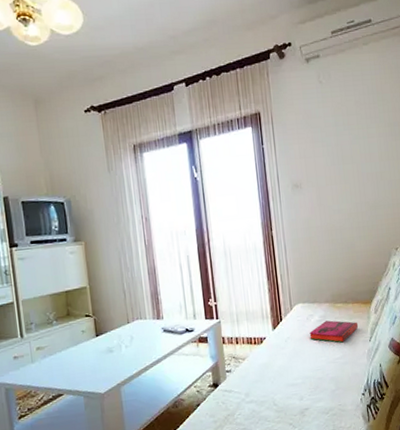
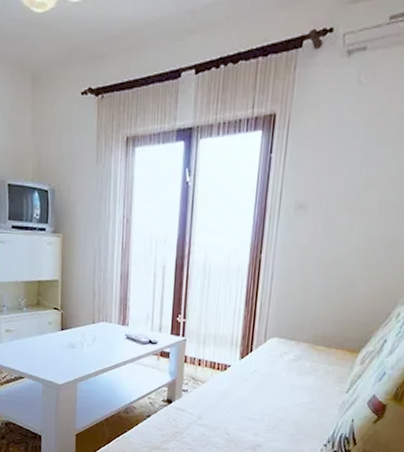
hardback book: present [309,320,359,343] -> none [279,361,338,388]

